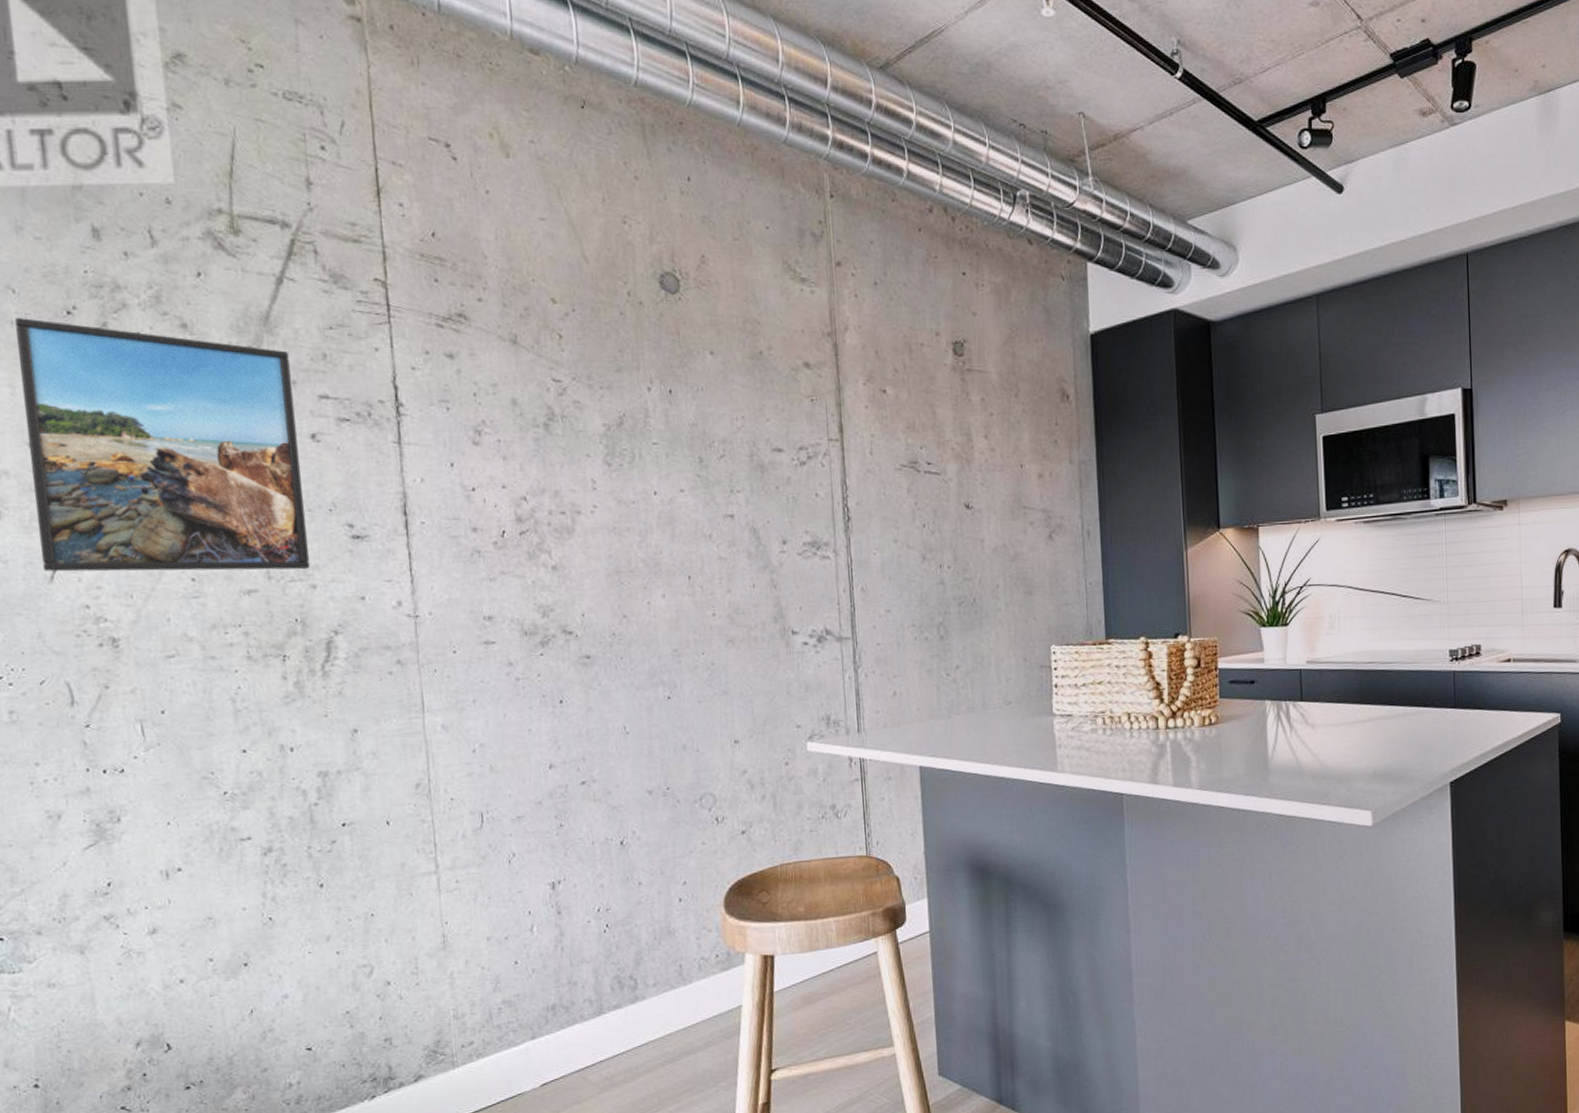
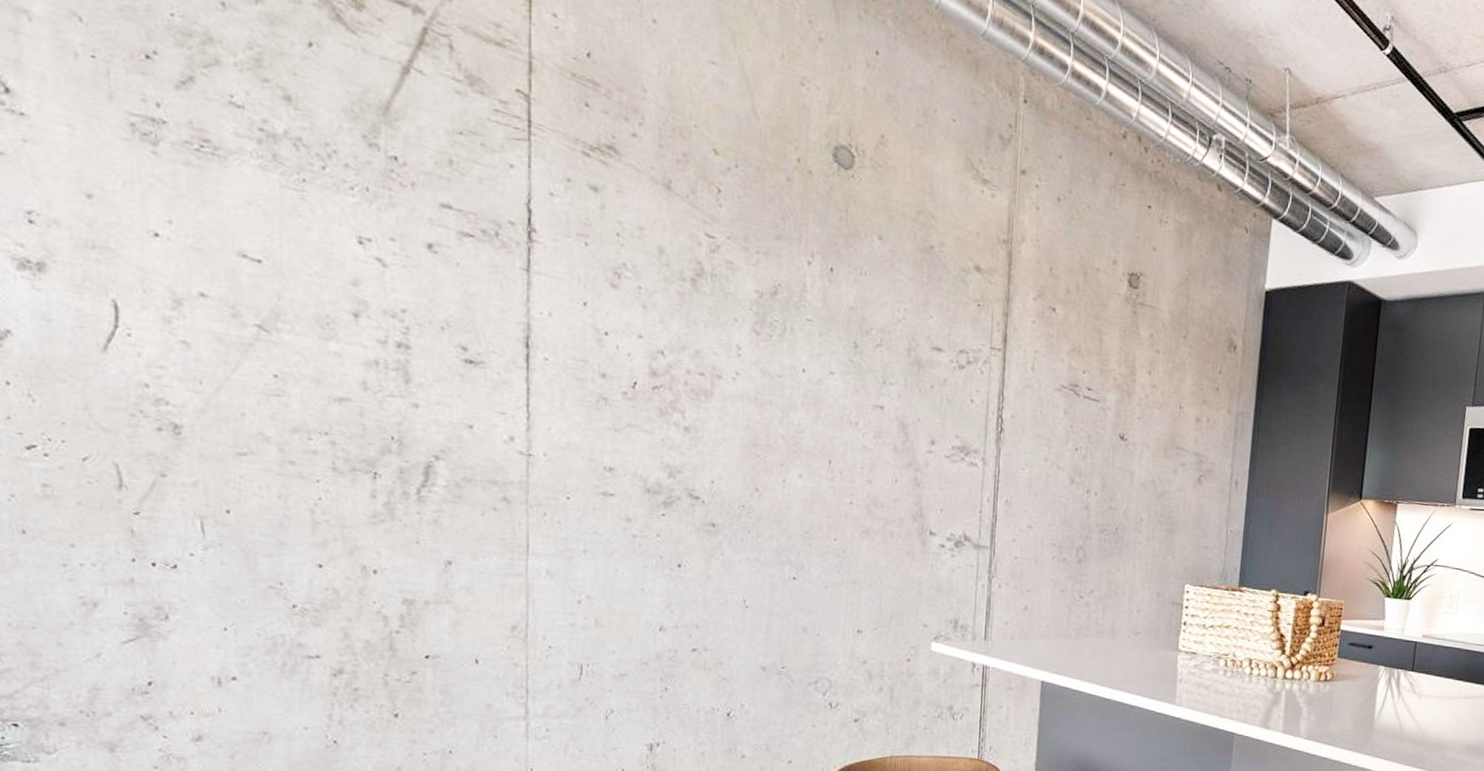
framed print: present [14,317,311,572] -> none [79,49,414,387]

